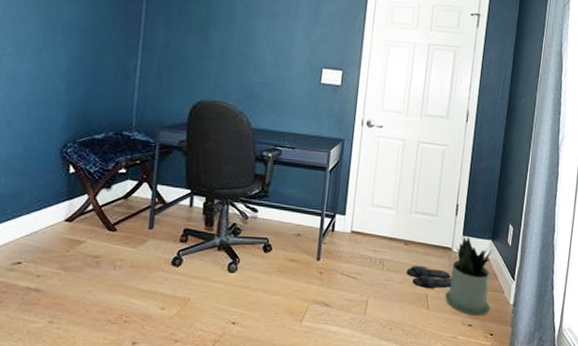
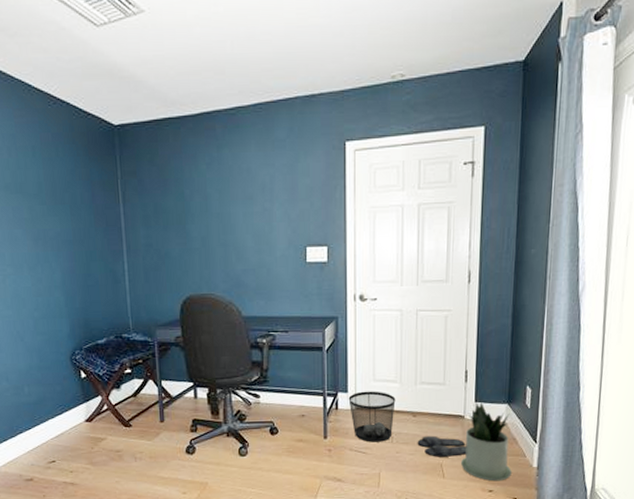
waste bin: none [345,215,391,268] -> present [348,391,396,442]

